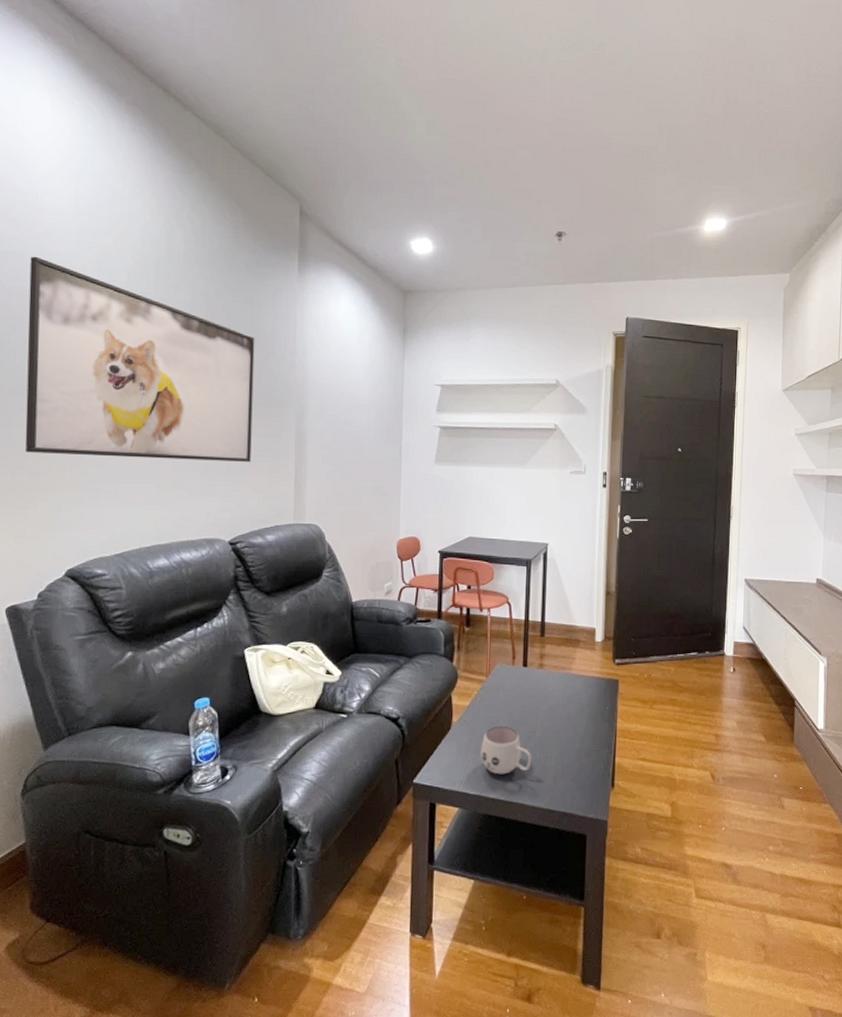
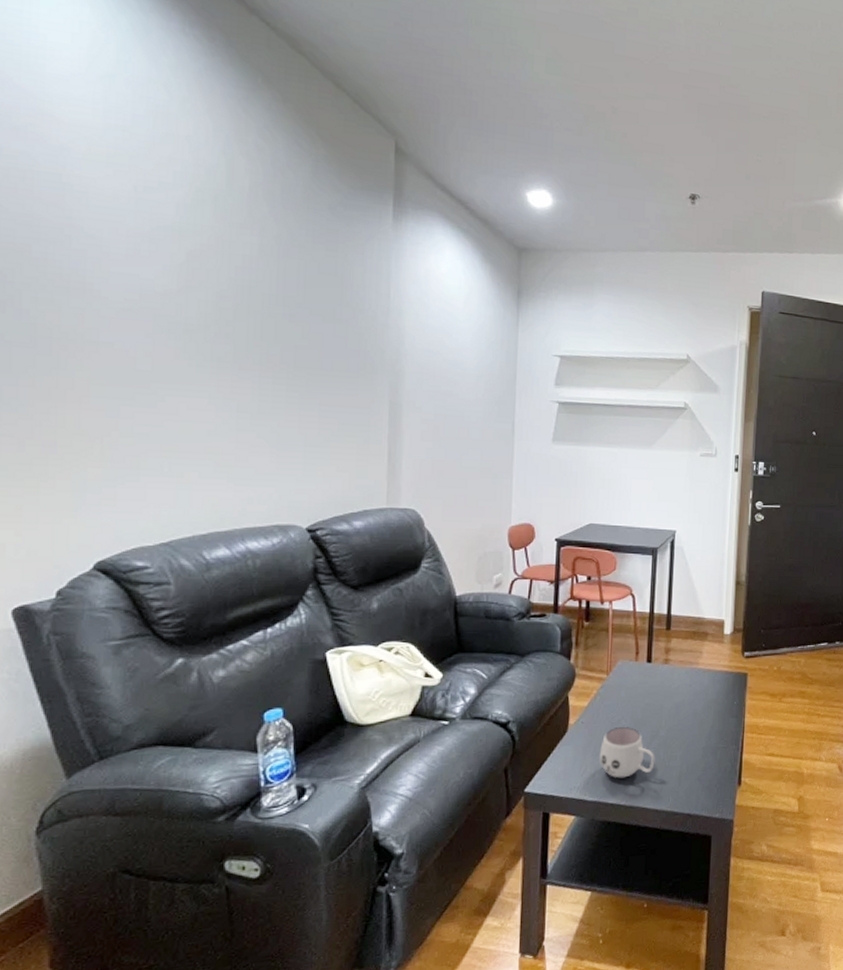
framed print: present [24,256,255,462] -> none [36,176,340,437]

